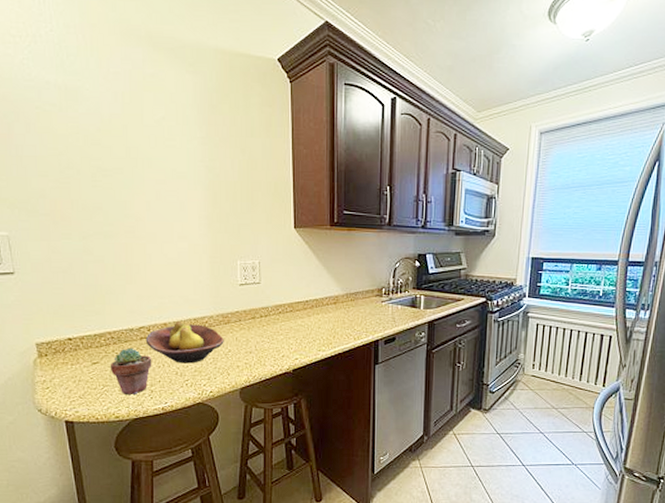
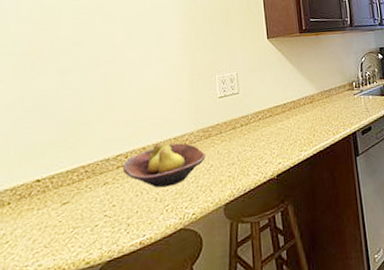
potted succulent: present [110,348,152,394] -> none [82,179,129,234]

